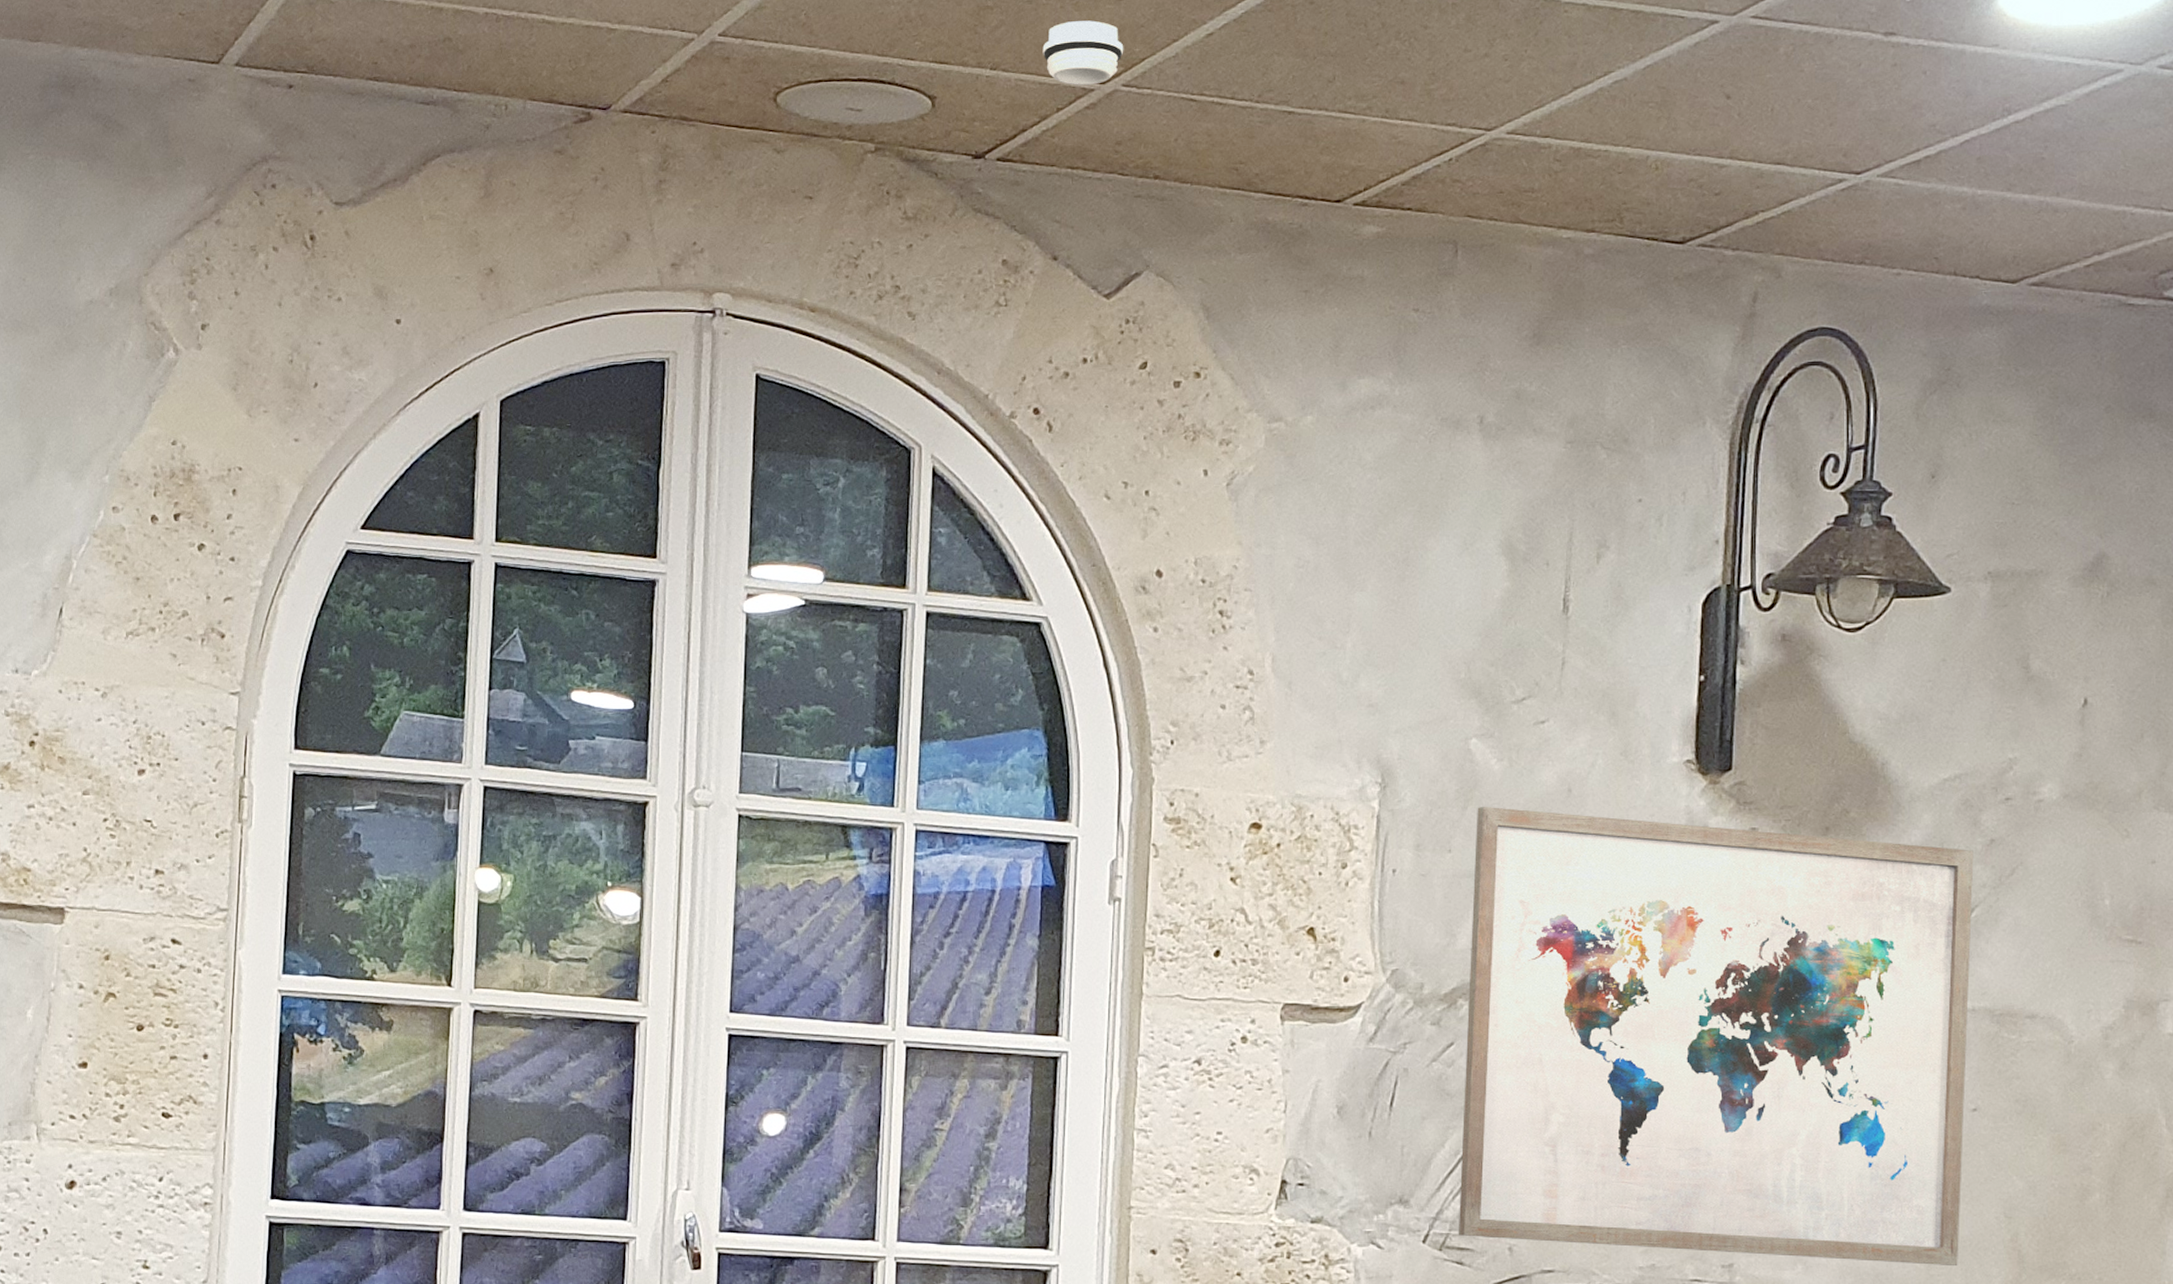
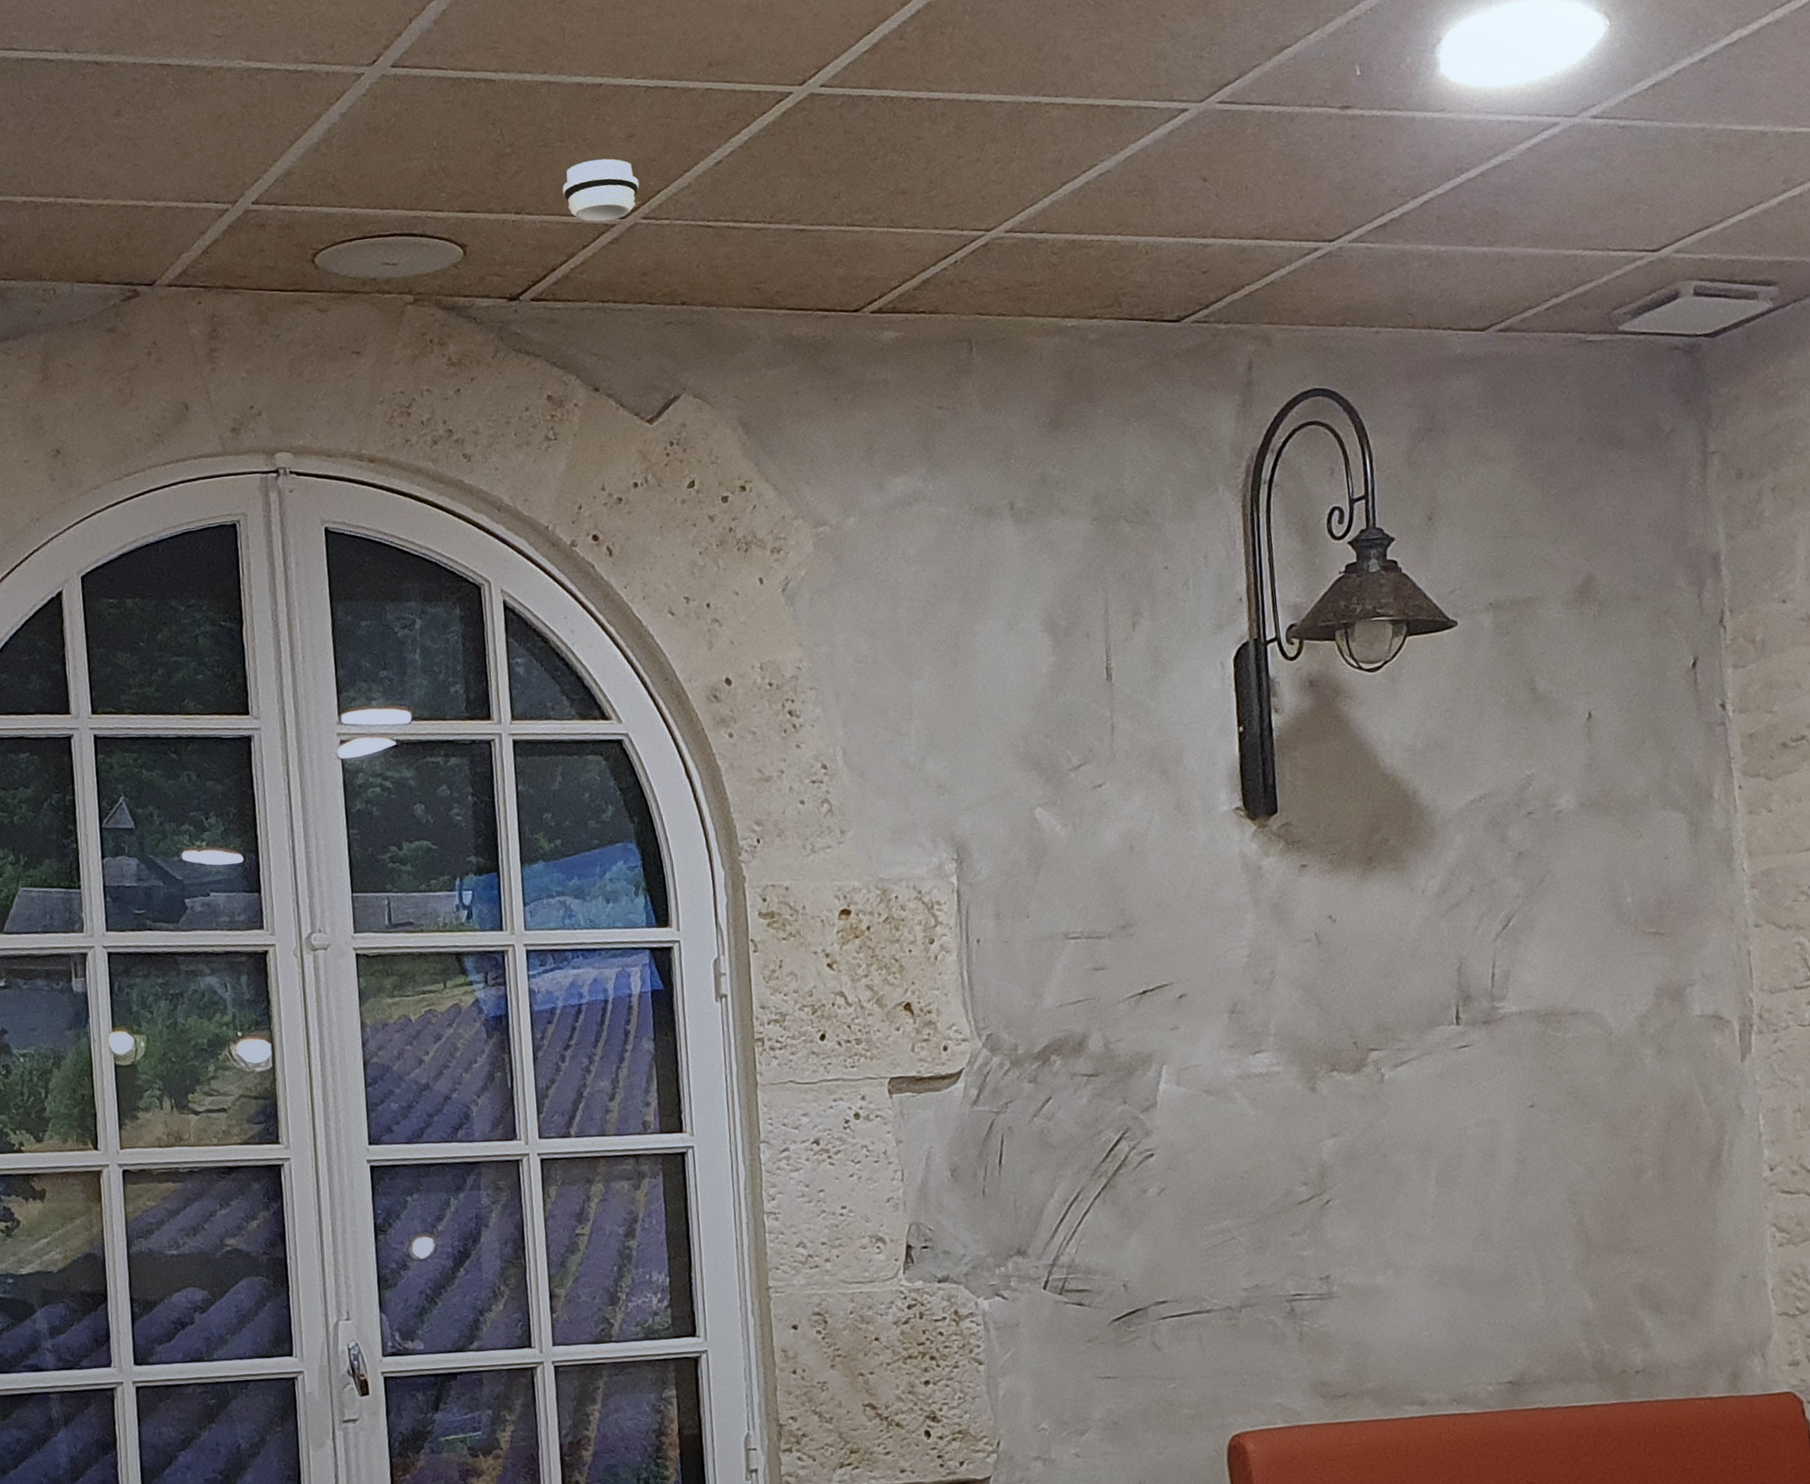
wall art: present [1458,806,1974,1267] -> none [1048,864,1533,1279]

